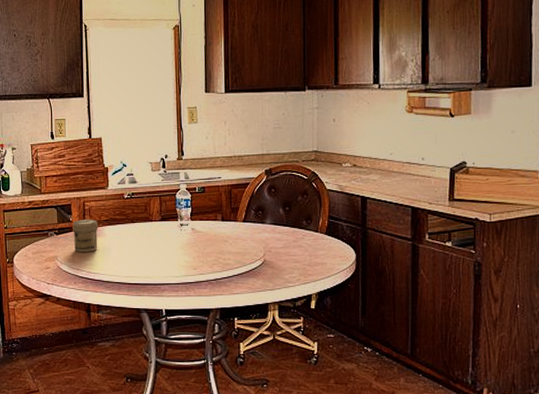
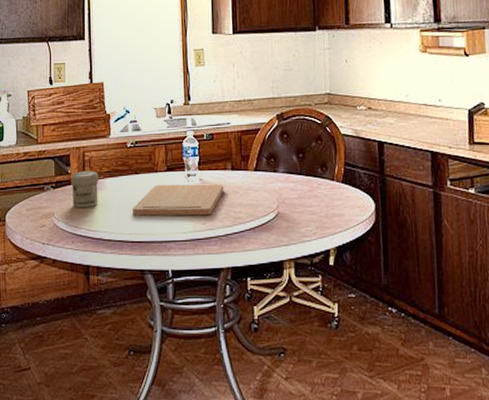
cutting board: none [129,233,215,262] -> present [132,184,224,216]

